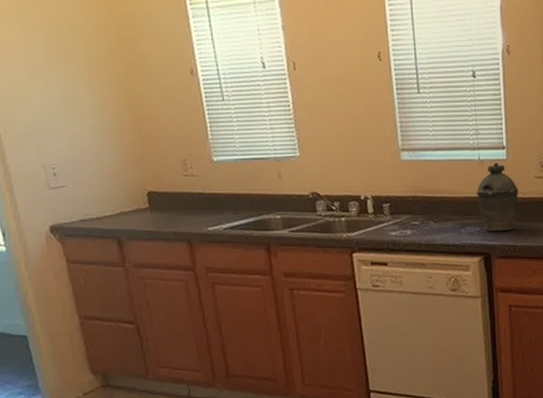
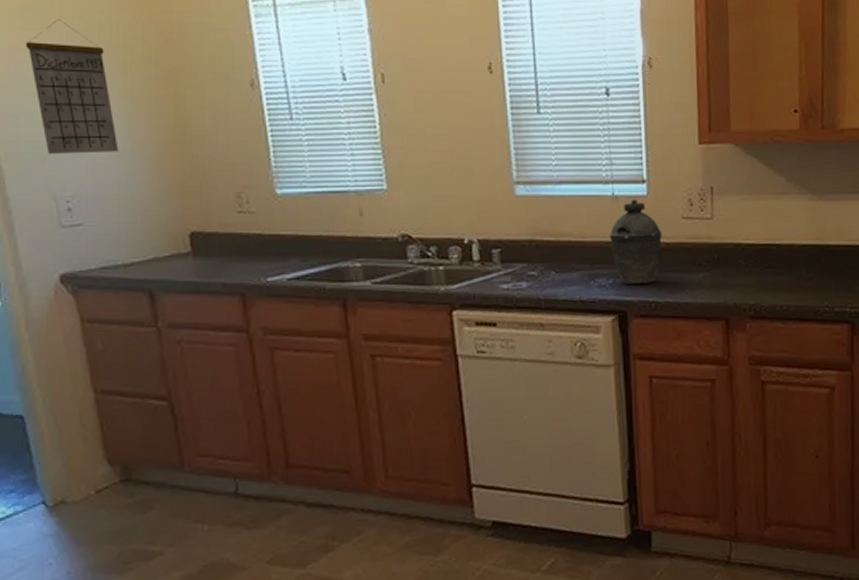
calendar: none [16,21,91,130] -> present [25,18,119,154]

